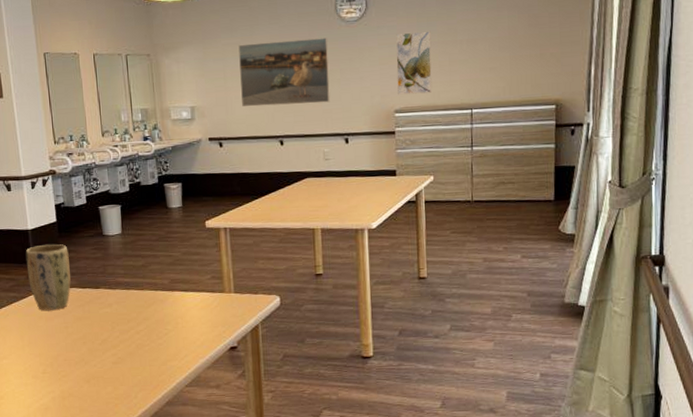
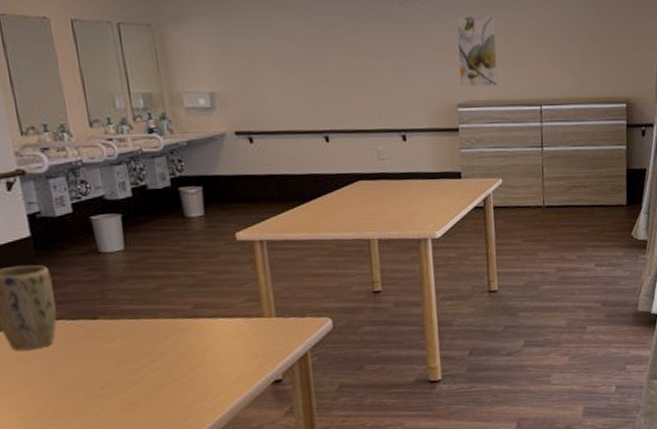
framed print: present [238,37,330,107] -> none [268,16,384,95]

